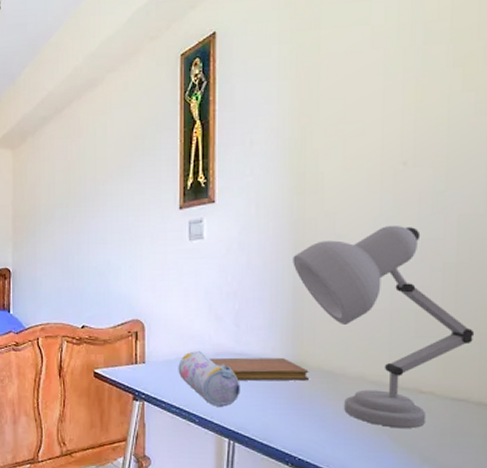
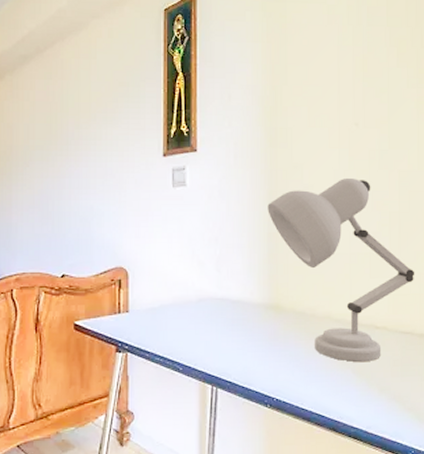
pencil case: present [178,351,240,407] -> none [162,298,222,353]
notebook: present [208,357,309,381] -> none [191,301,284,325]

